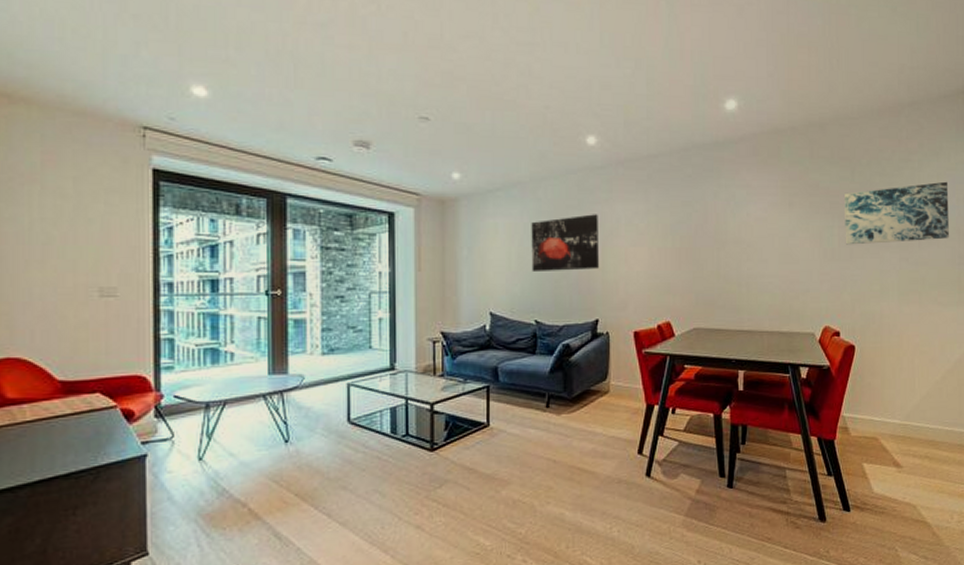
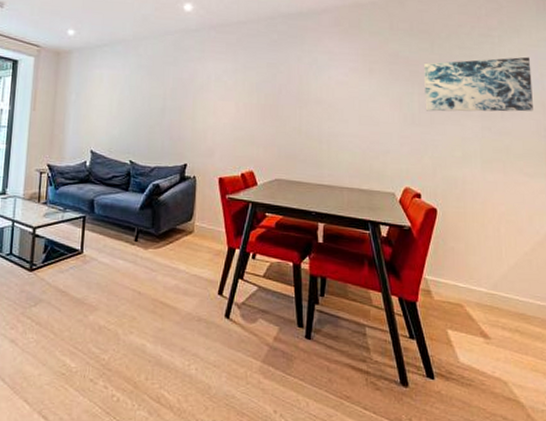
wall art: present [531,214,599,271] -> none [129,70,191,119]

